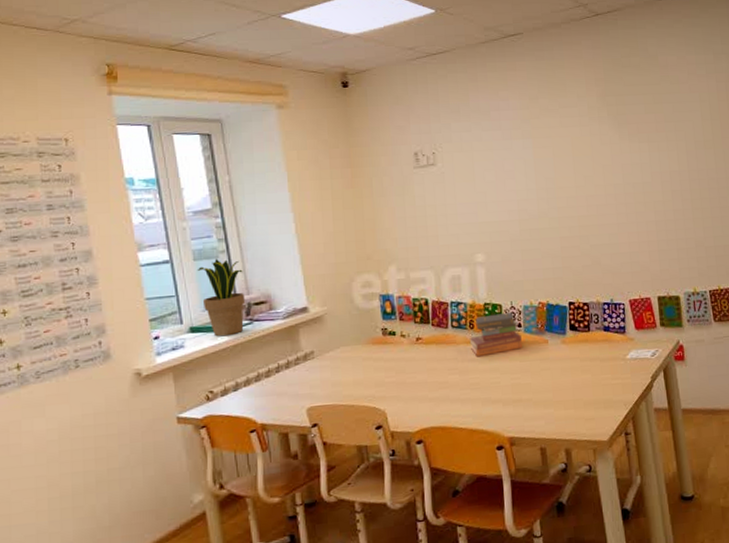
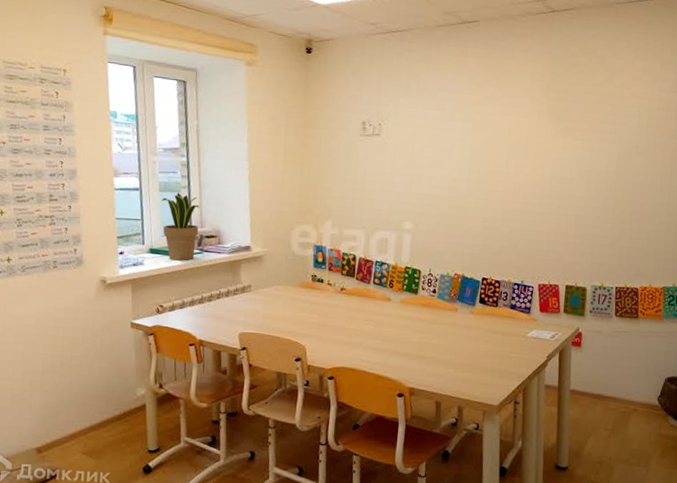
books: present [469,311,522,357] -> none [387,278,435,314]

